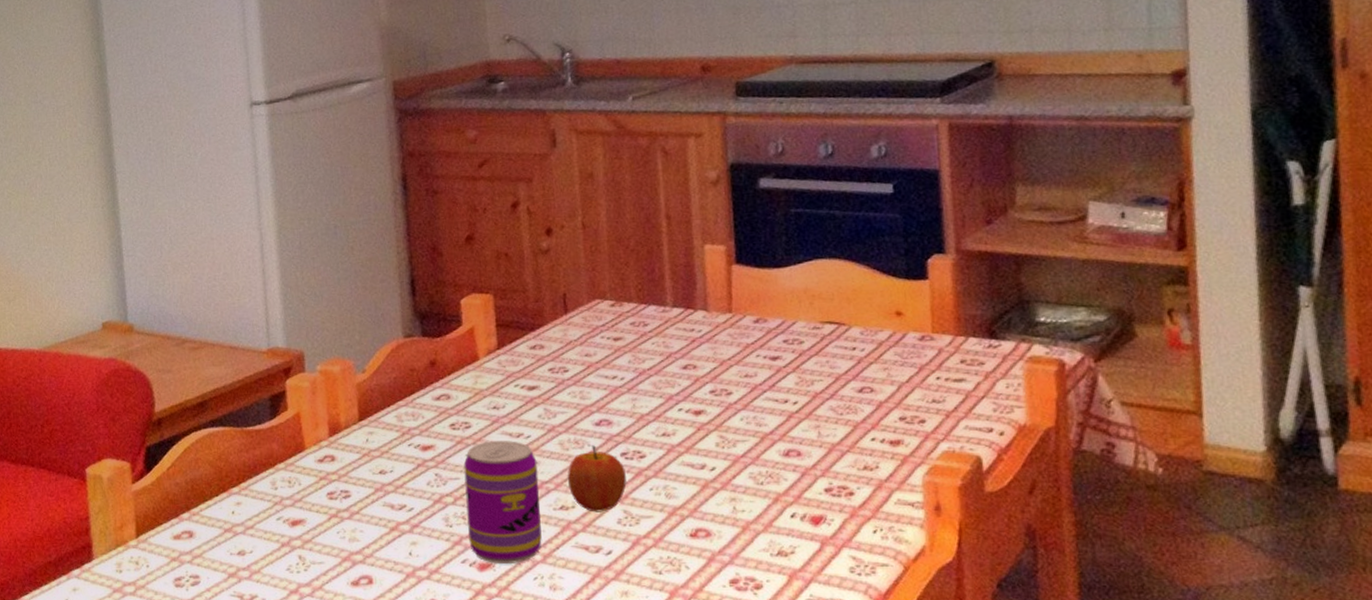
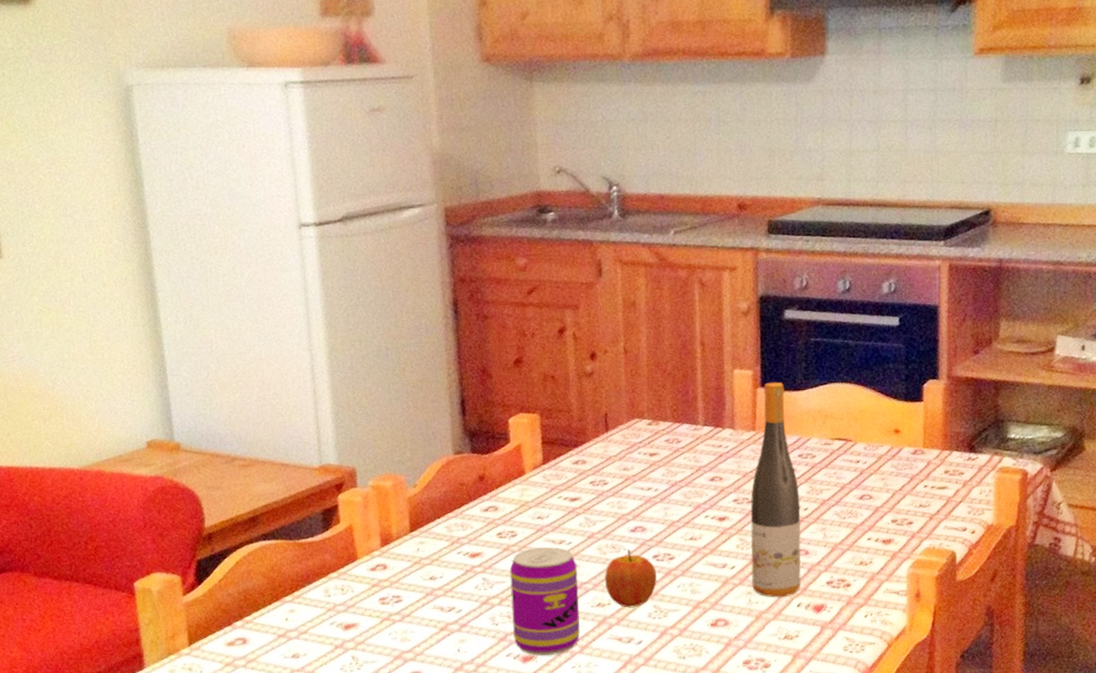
wine bottle: none [730,258,795,506] -> present [750,382,801,598]

